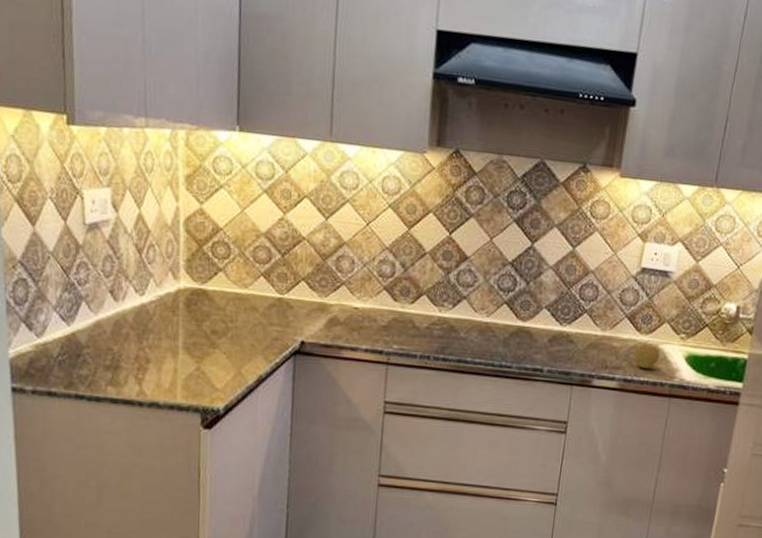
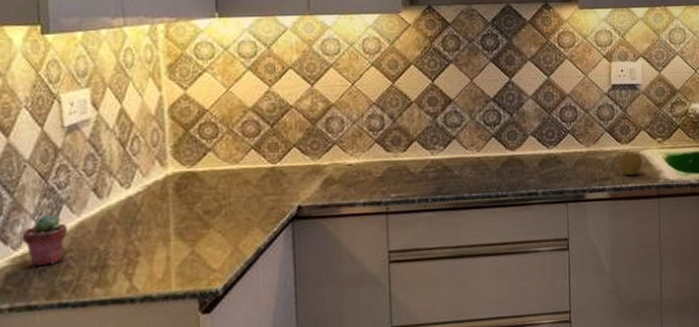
potted succulent: none [44,308,85,357] -> present [22,214,67,267]

